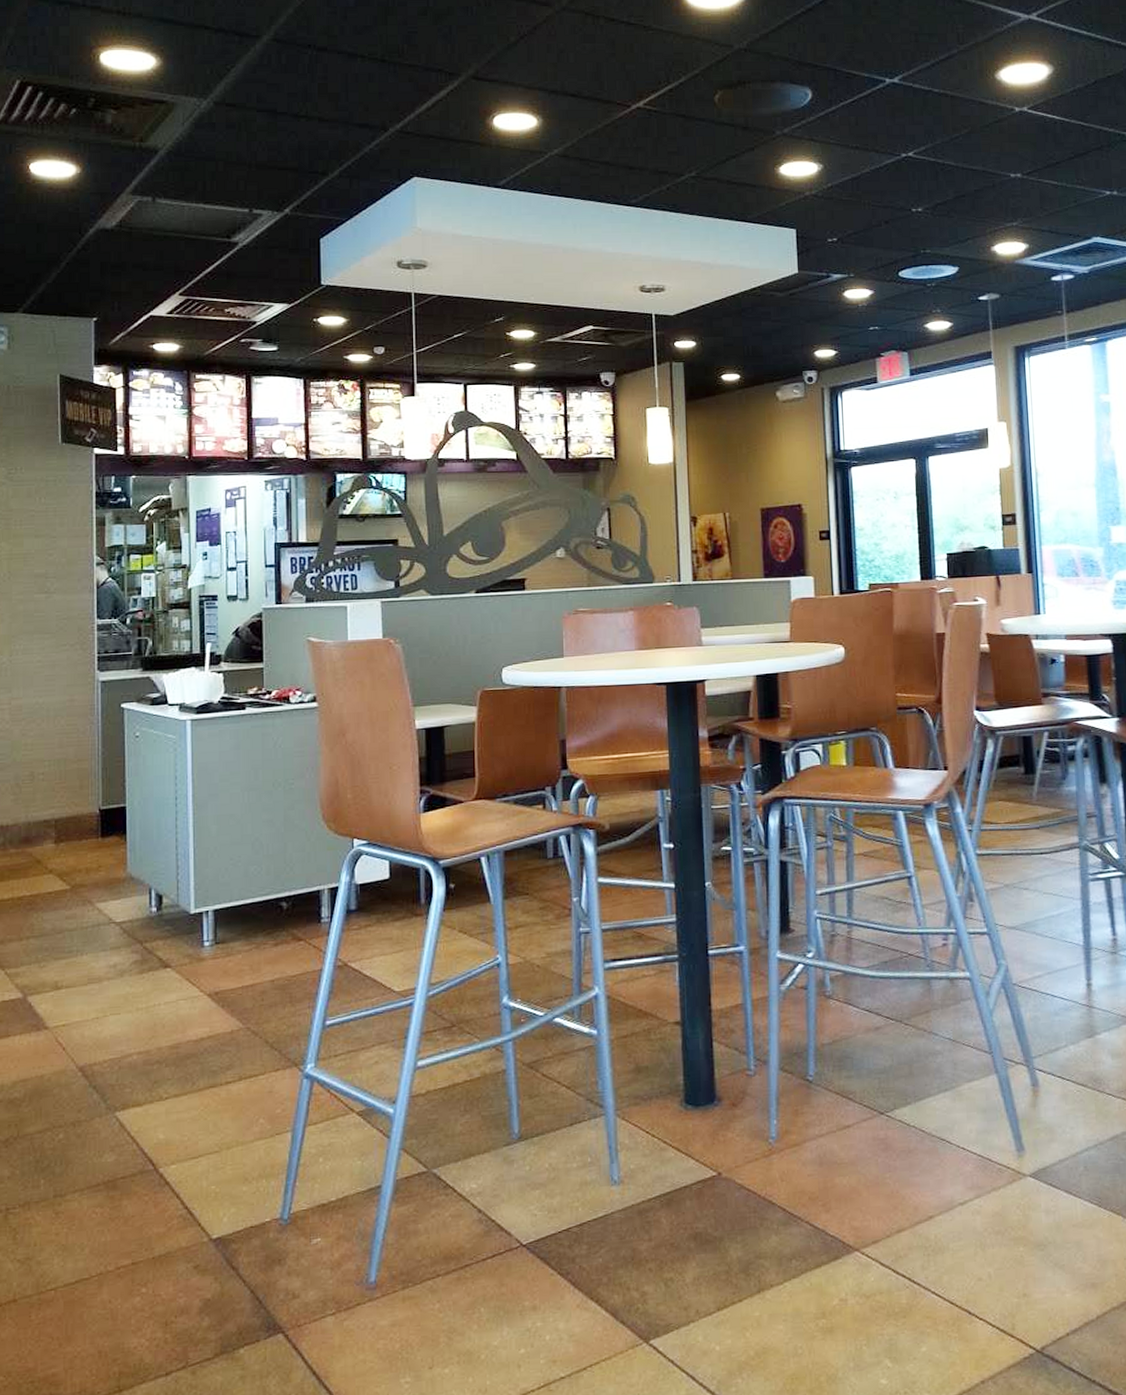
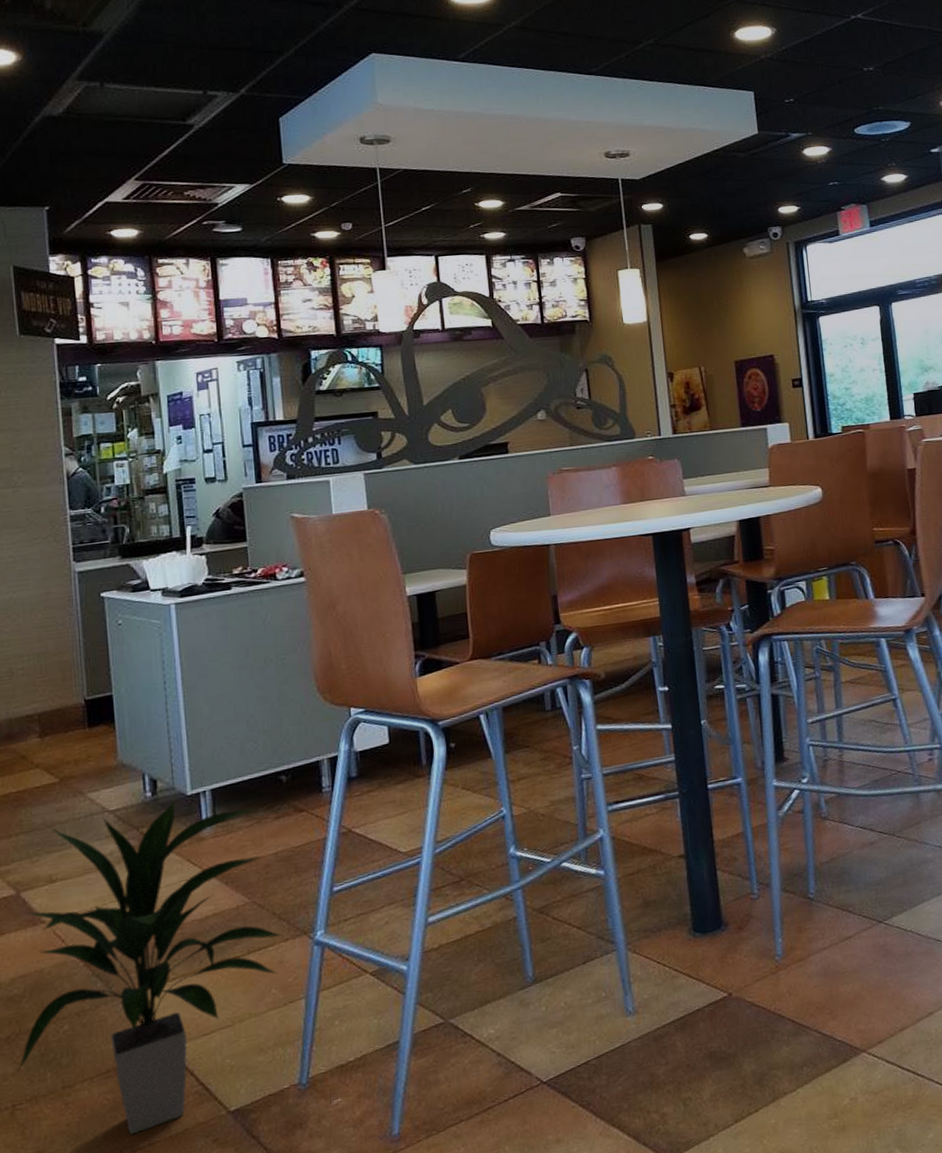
indoor plant: none [13,918,274,1251] -> present [17,800,283,1134]

